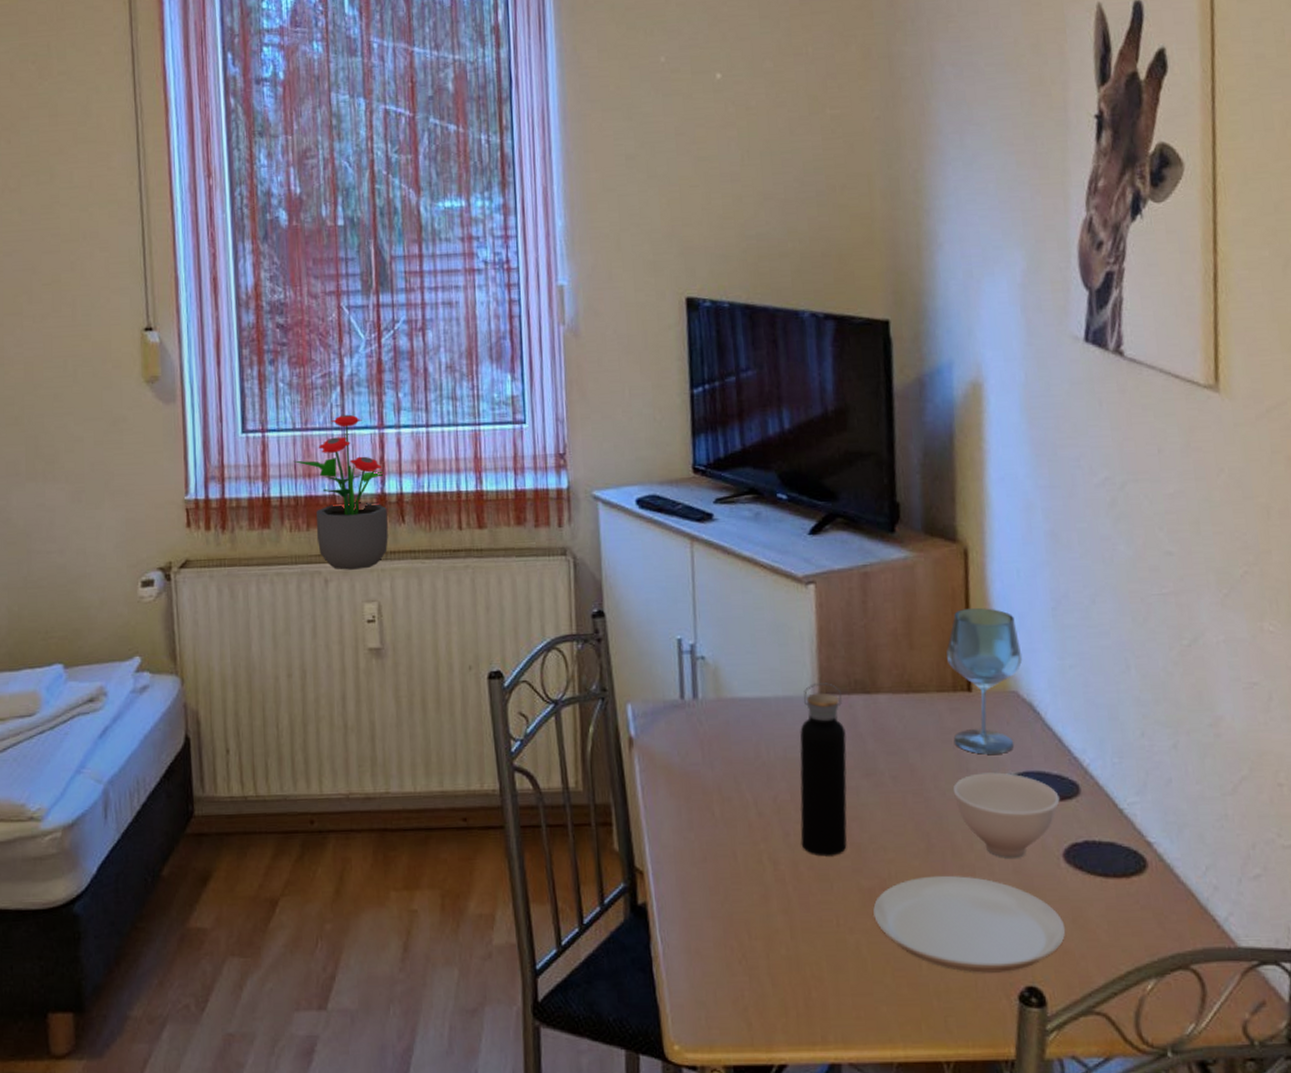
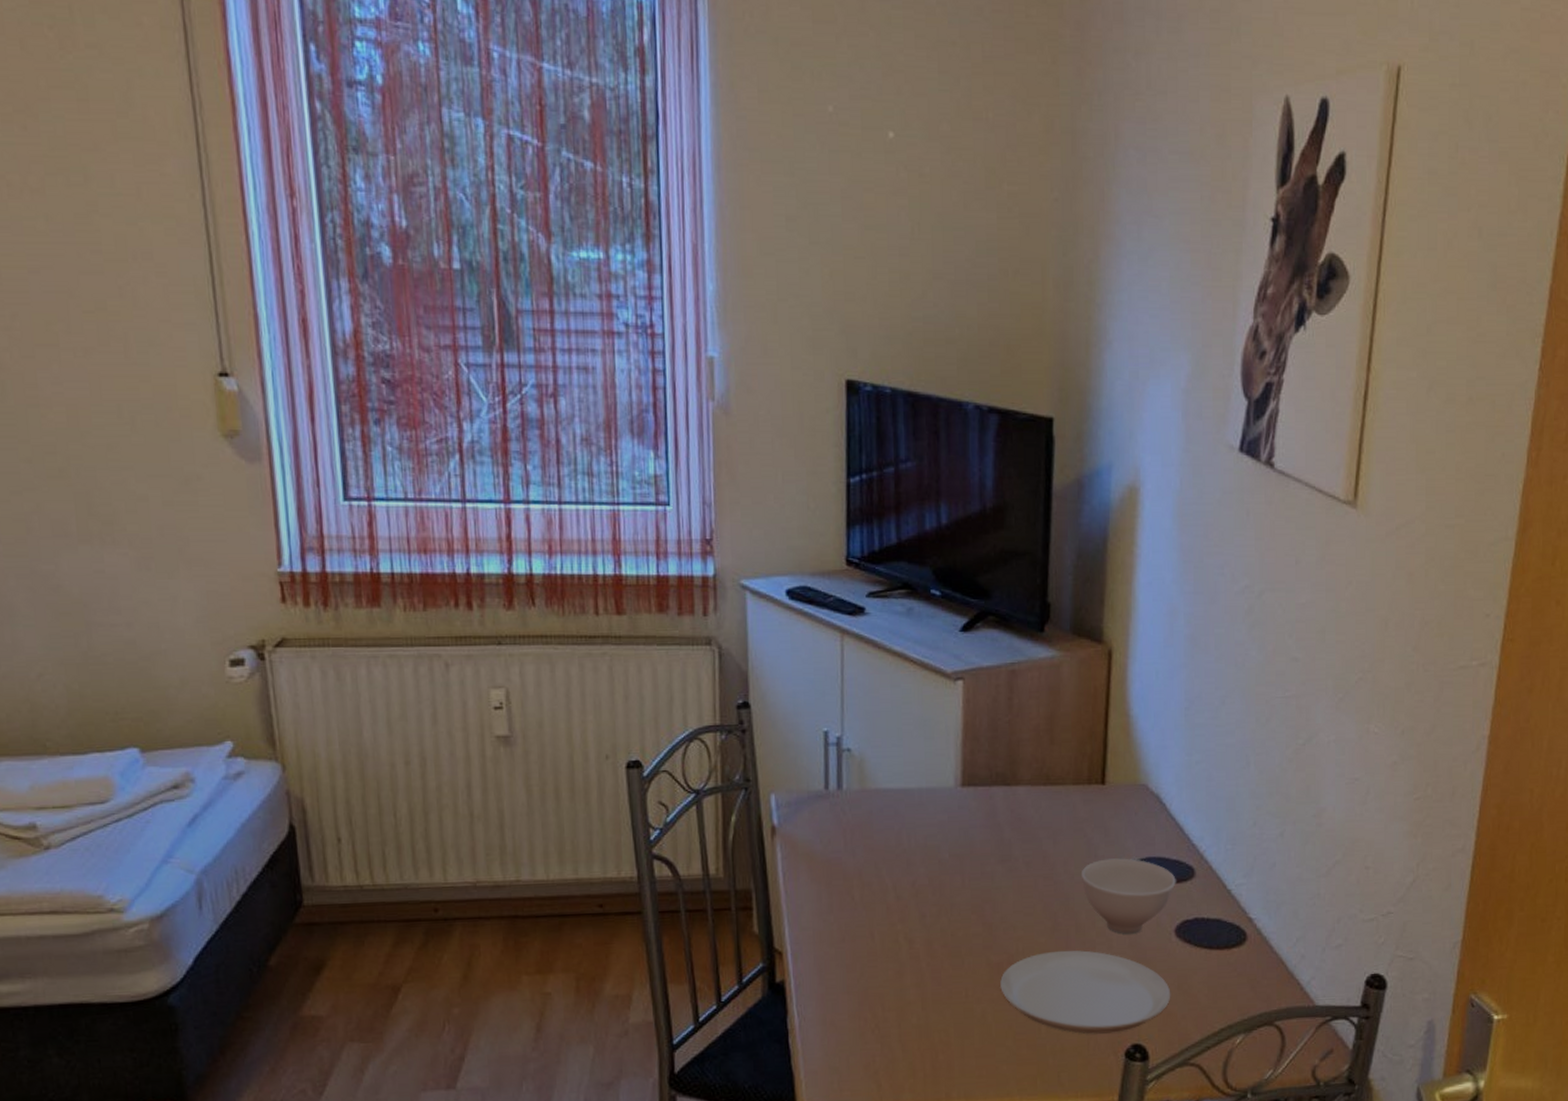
potted flower: present [293,414,388,570] -> none [405,485,517,654]
water bottle: present [799,683,847,856] -> none [936,775,985,935]
wine glass: present [945,608,1023,754] -> none [1083,707,1154,842]

